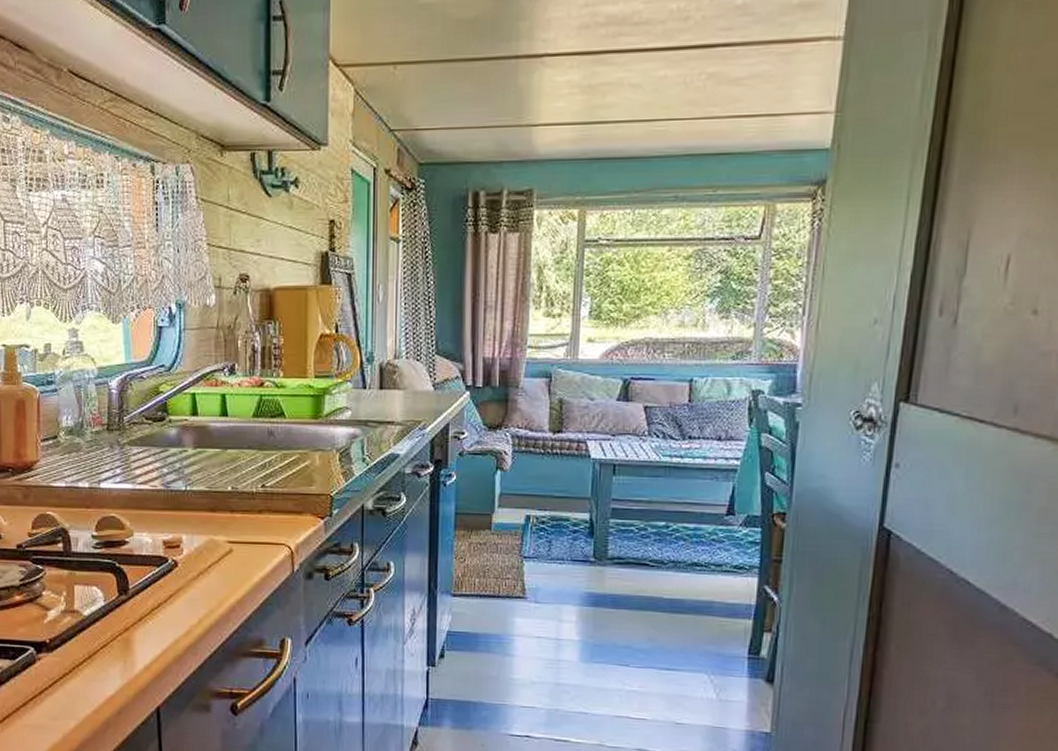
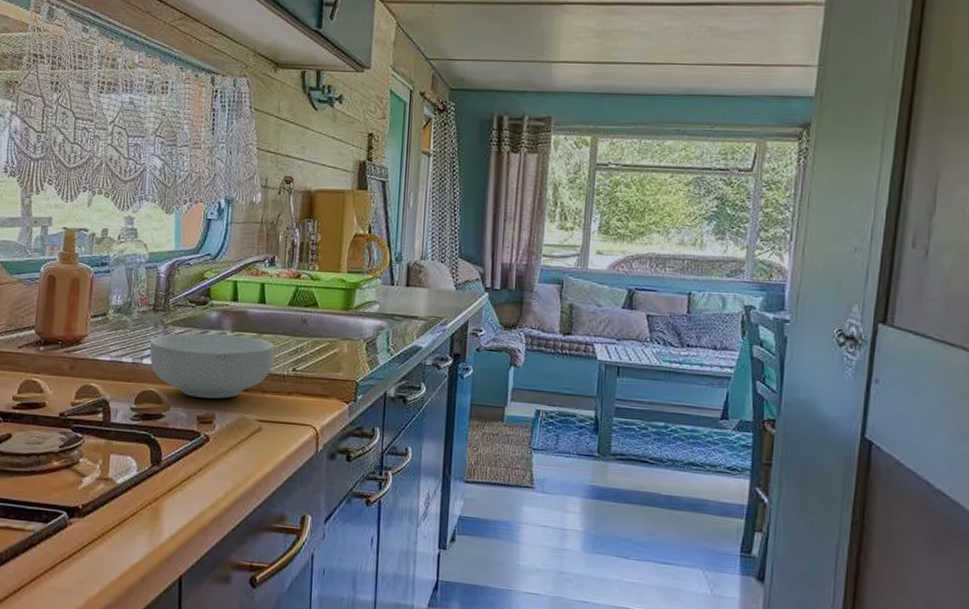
cereal bowl: none [107,451,241,521] -> present [150,333,275,399]

